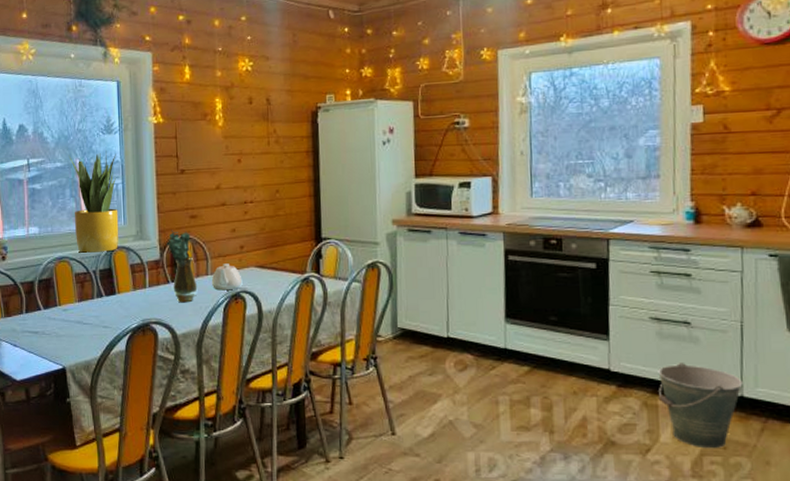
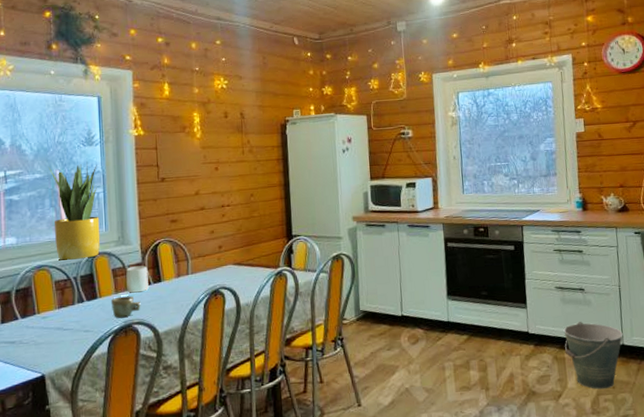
cup: none [128,293,159,315] -> present [110,295,141,318]
mug: none [144,263,167,291] -> present [126,265,149,293]
vase: present [166,230,198,303] -> none [148,234,179,302]
teapot: present [211,263,243,291] -> none [191,263,221,289]

